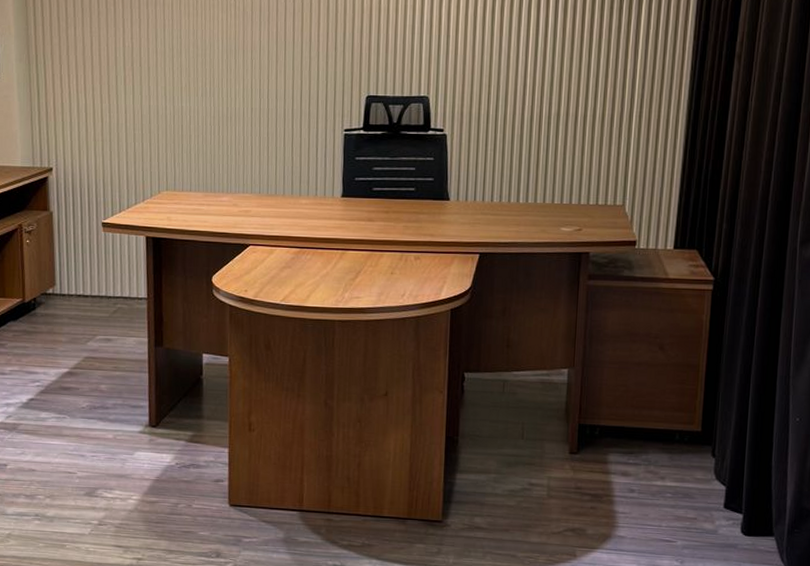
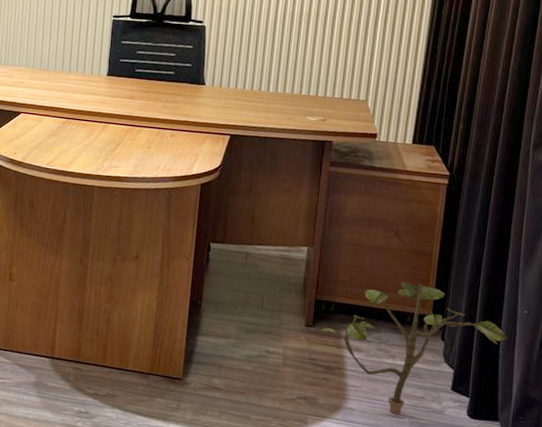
potted plant: none [585,398,780,540] -> present [320,282,507,416]

